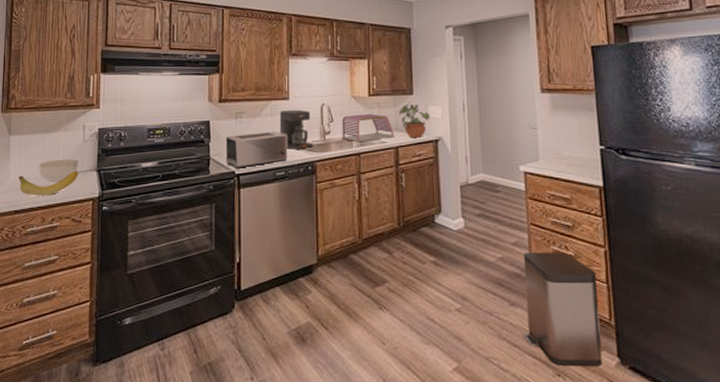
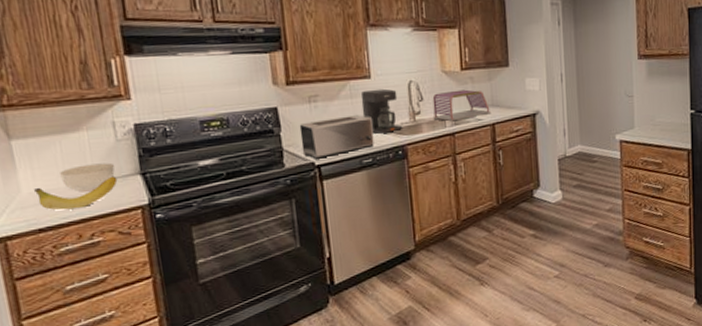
potted plant: present [397,101,430,139] -> none [492,73,528,114]
pedal bin: present [523,251,603,366] -> none [615,213,682,313]

